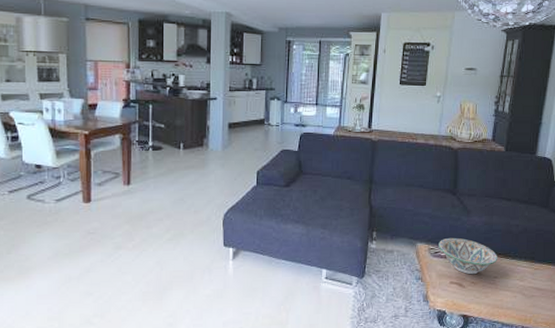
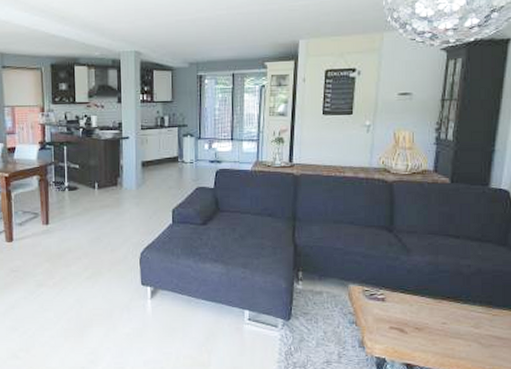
decorative bowl: present [439,237,497,275] -> none [374,278,446,320]

